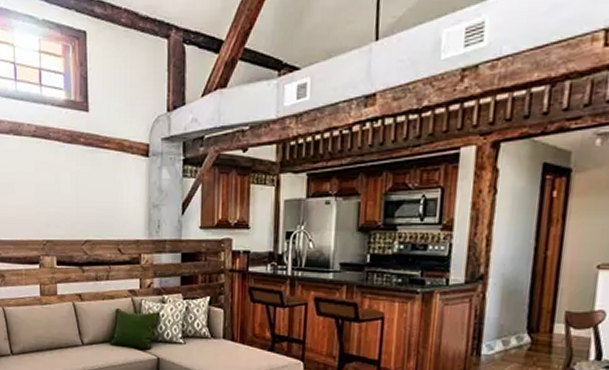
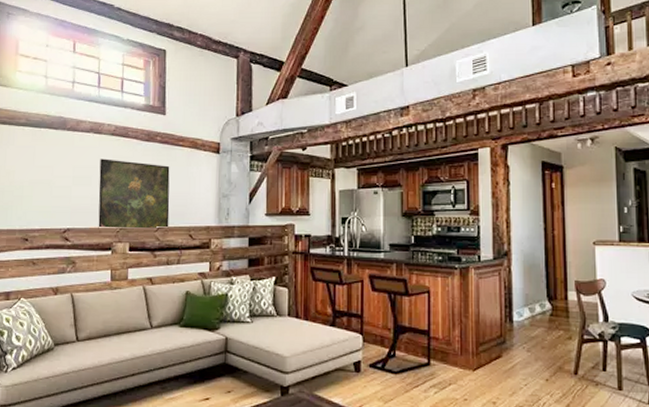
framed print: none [22,164,97,242] -> present [98,159,170,229]

